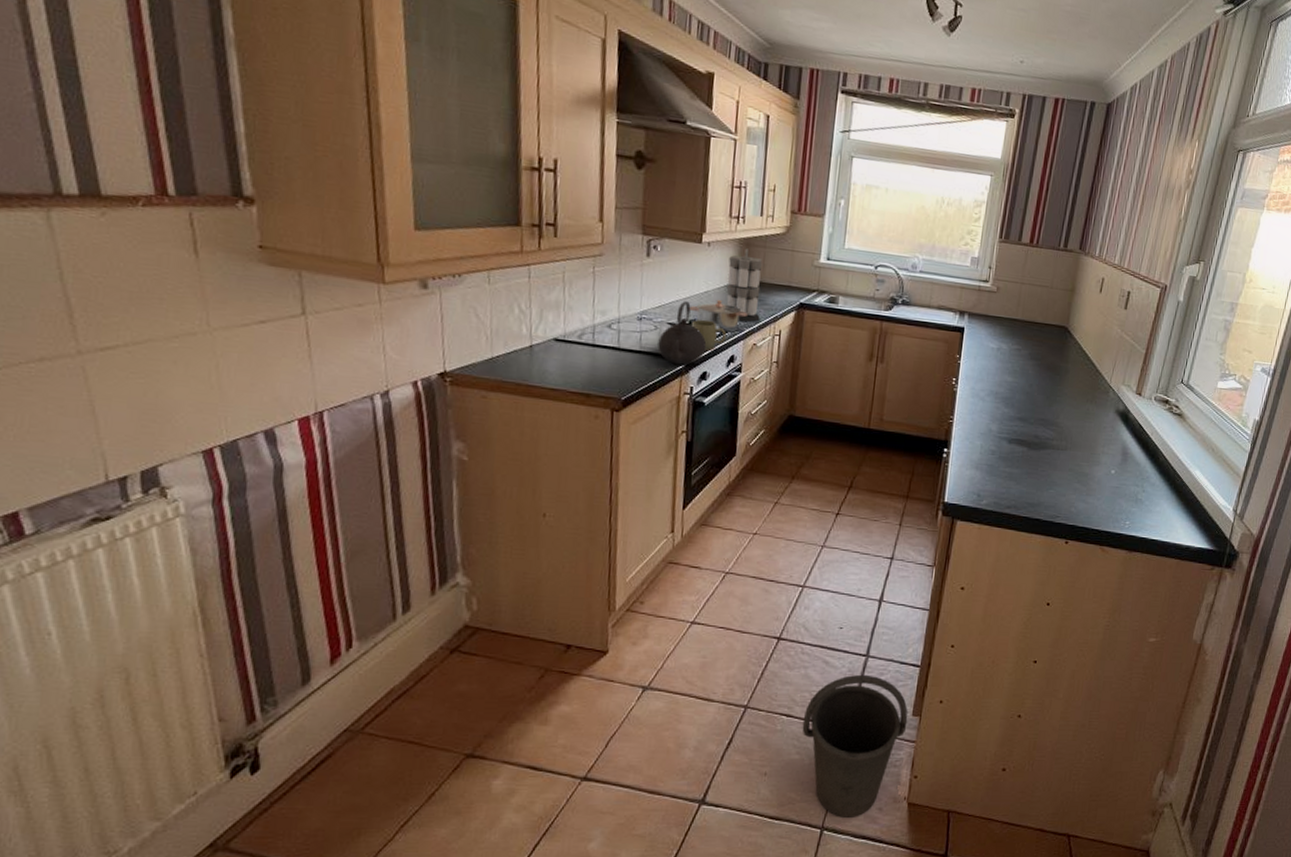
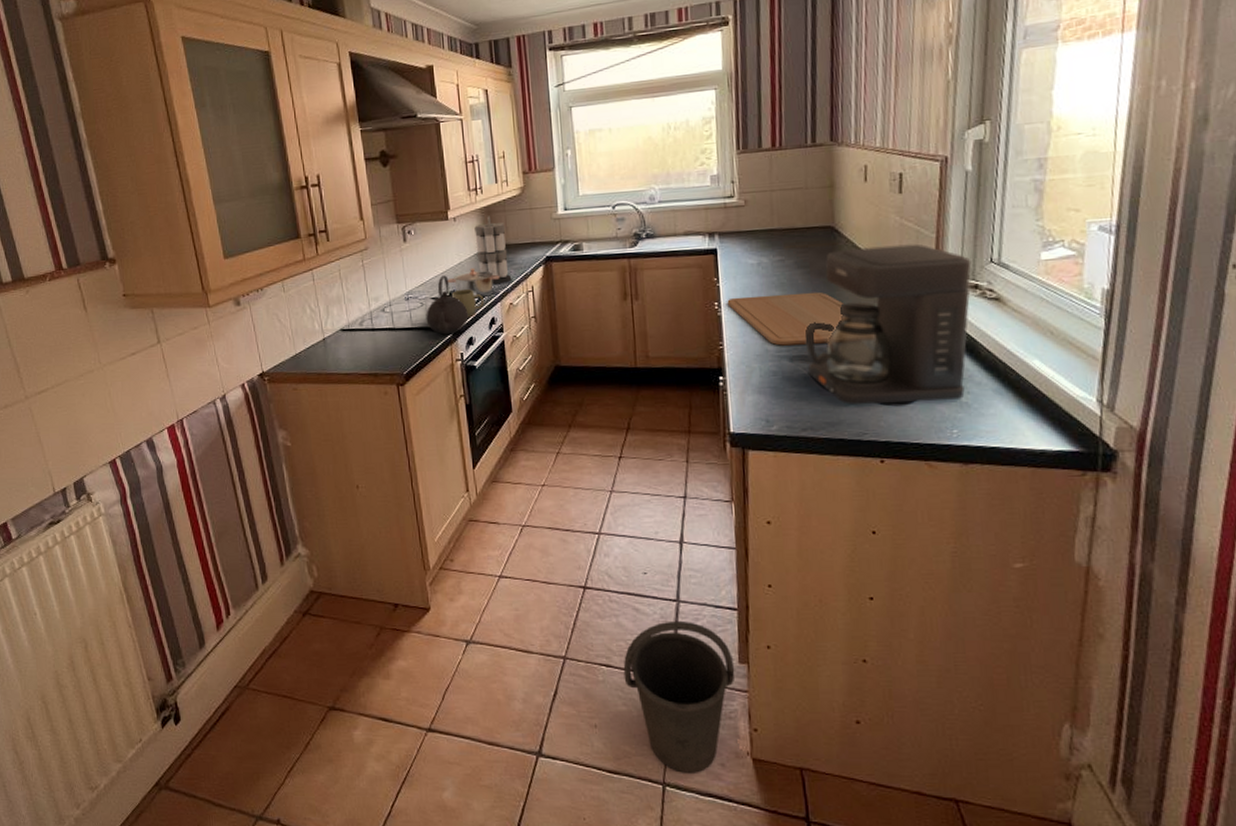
chopping board: none [964,376,1063,432] -> present [727,292,845,346]
coffee maker: none [1022,349,1168,497] -> present [804,244,972,406]

